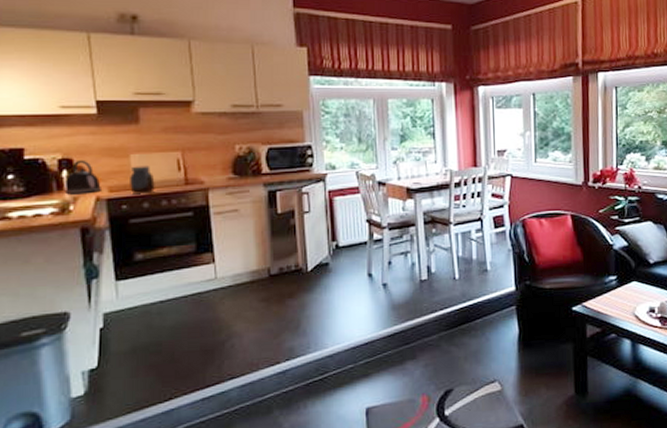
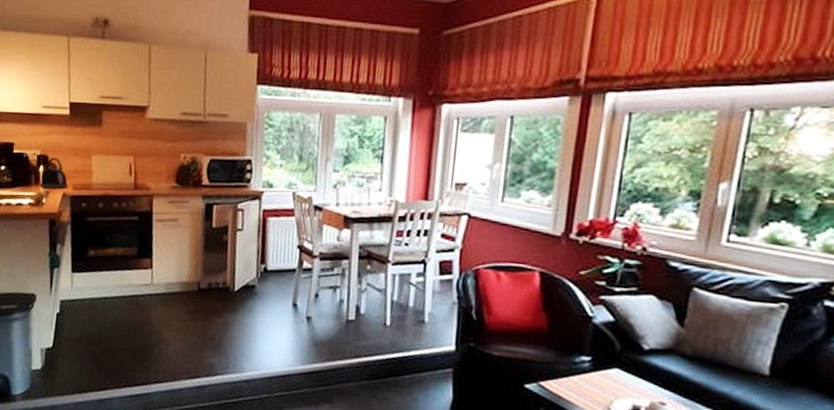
jar: present [130,166,155,195] -> none [89,167,110,195]

